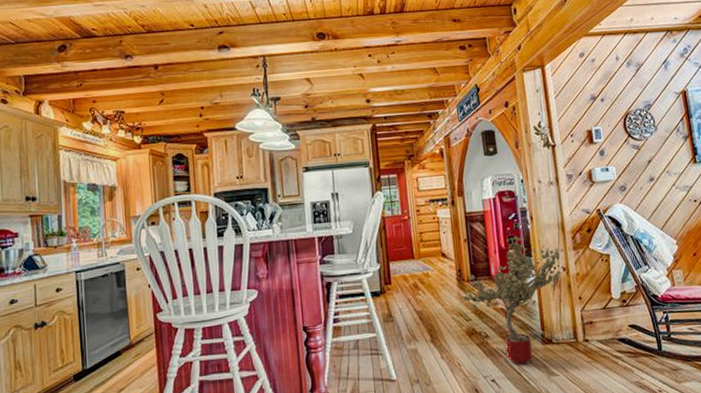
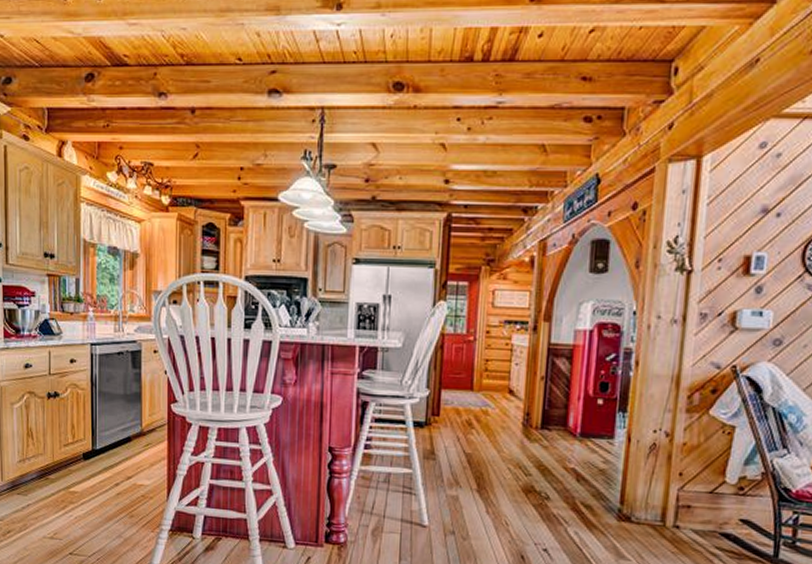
potted tree: present [462,235,563,365] -> none [524,382,666,540]

